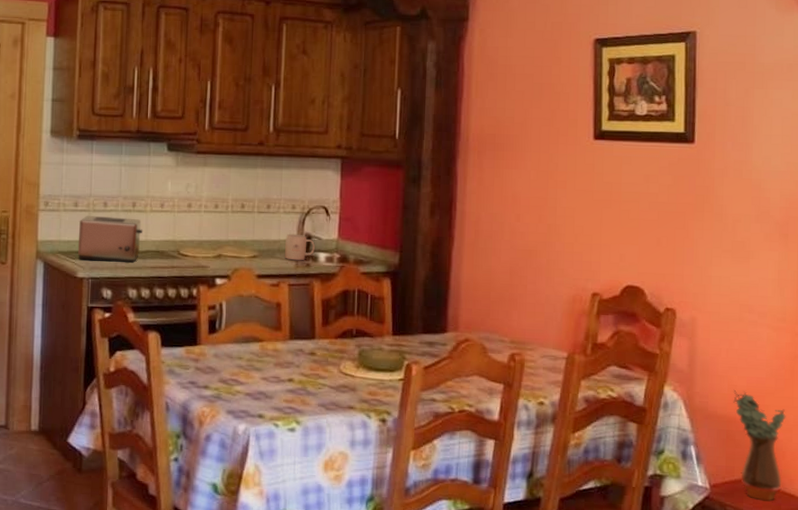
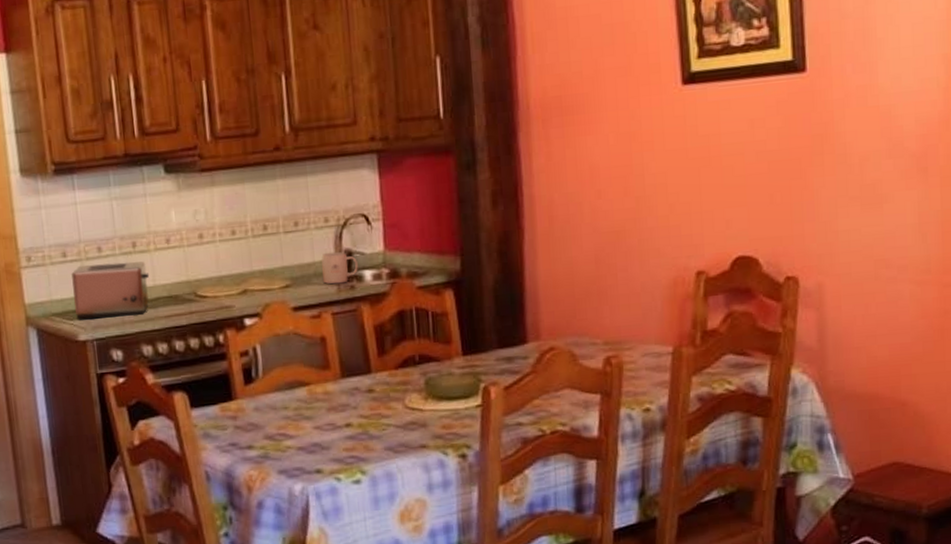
vase: present [733,389,786,501] -> none [873,361,938,485]

